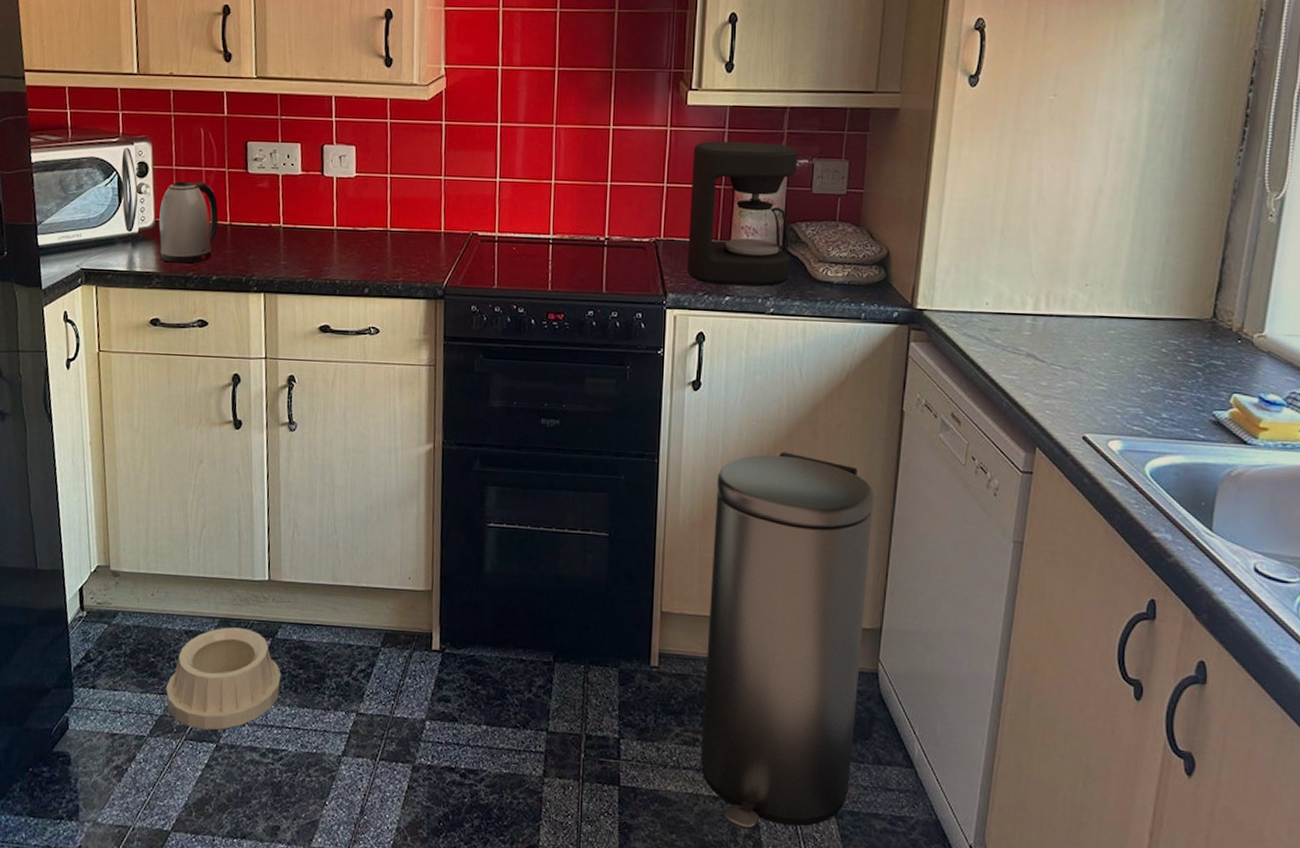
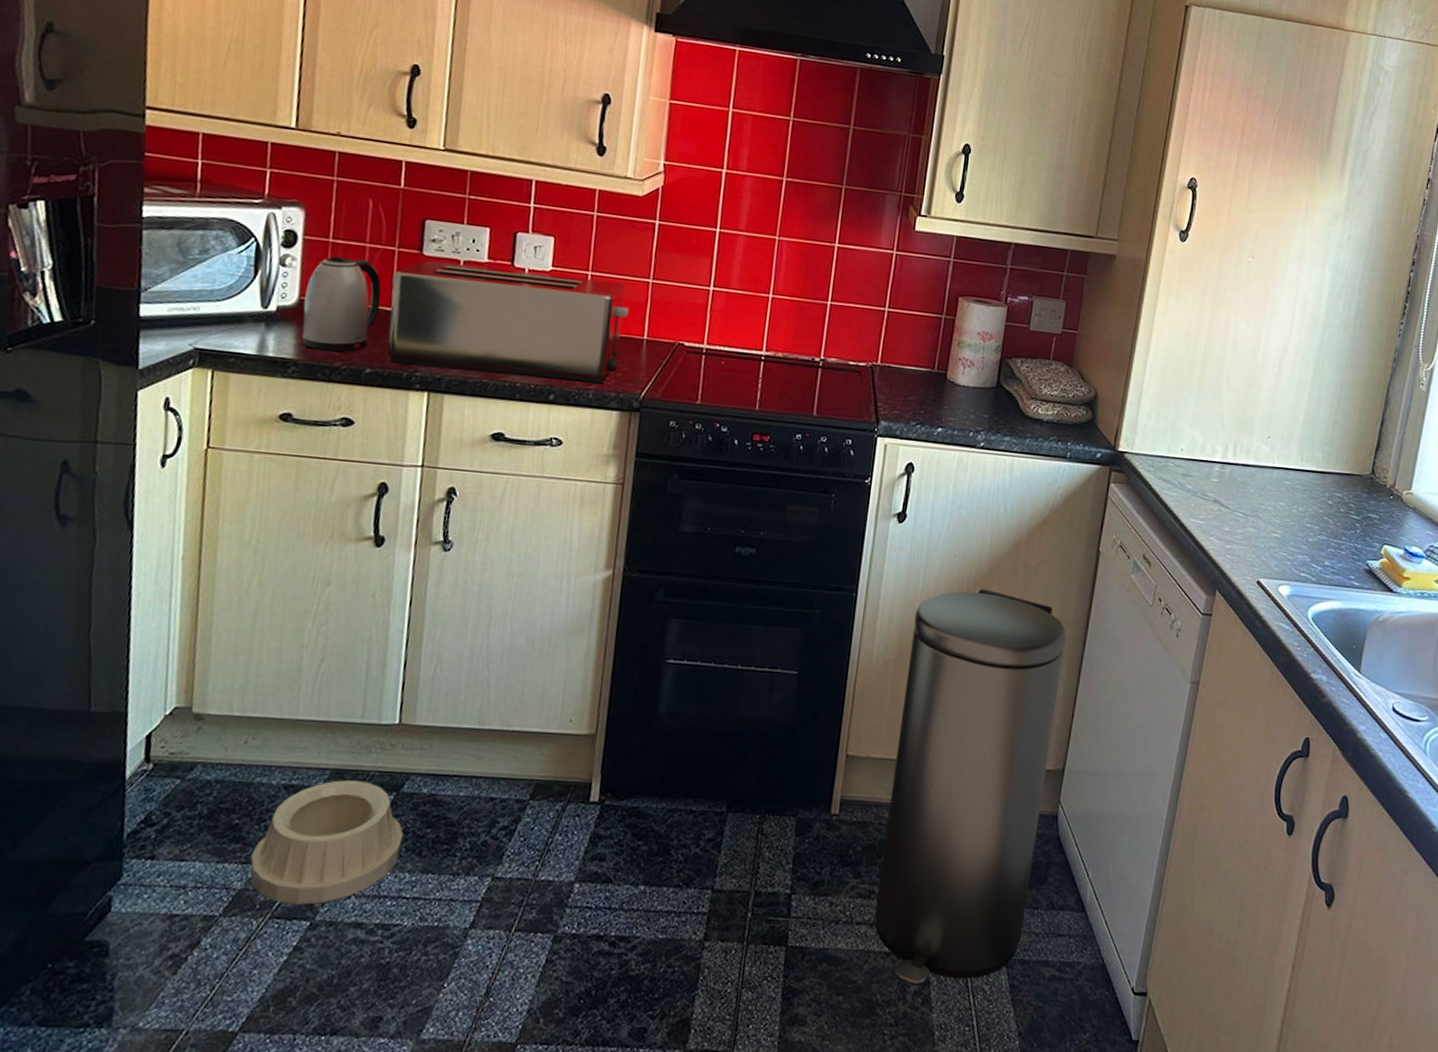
toaster: none [226,177,426,277] -> present [387,260,629,385]
coffee maker: present [687,141,798,286] -> none [902,269,1019,420]

